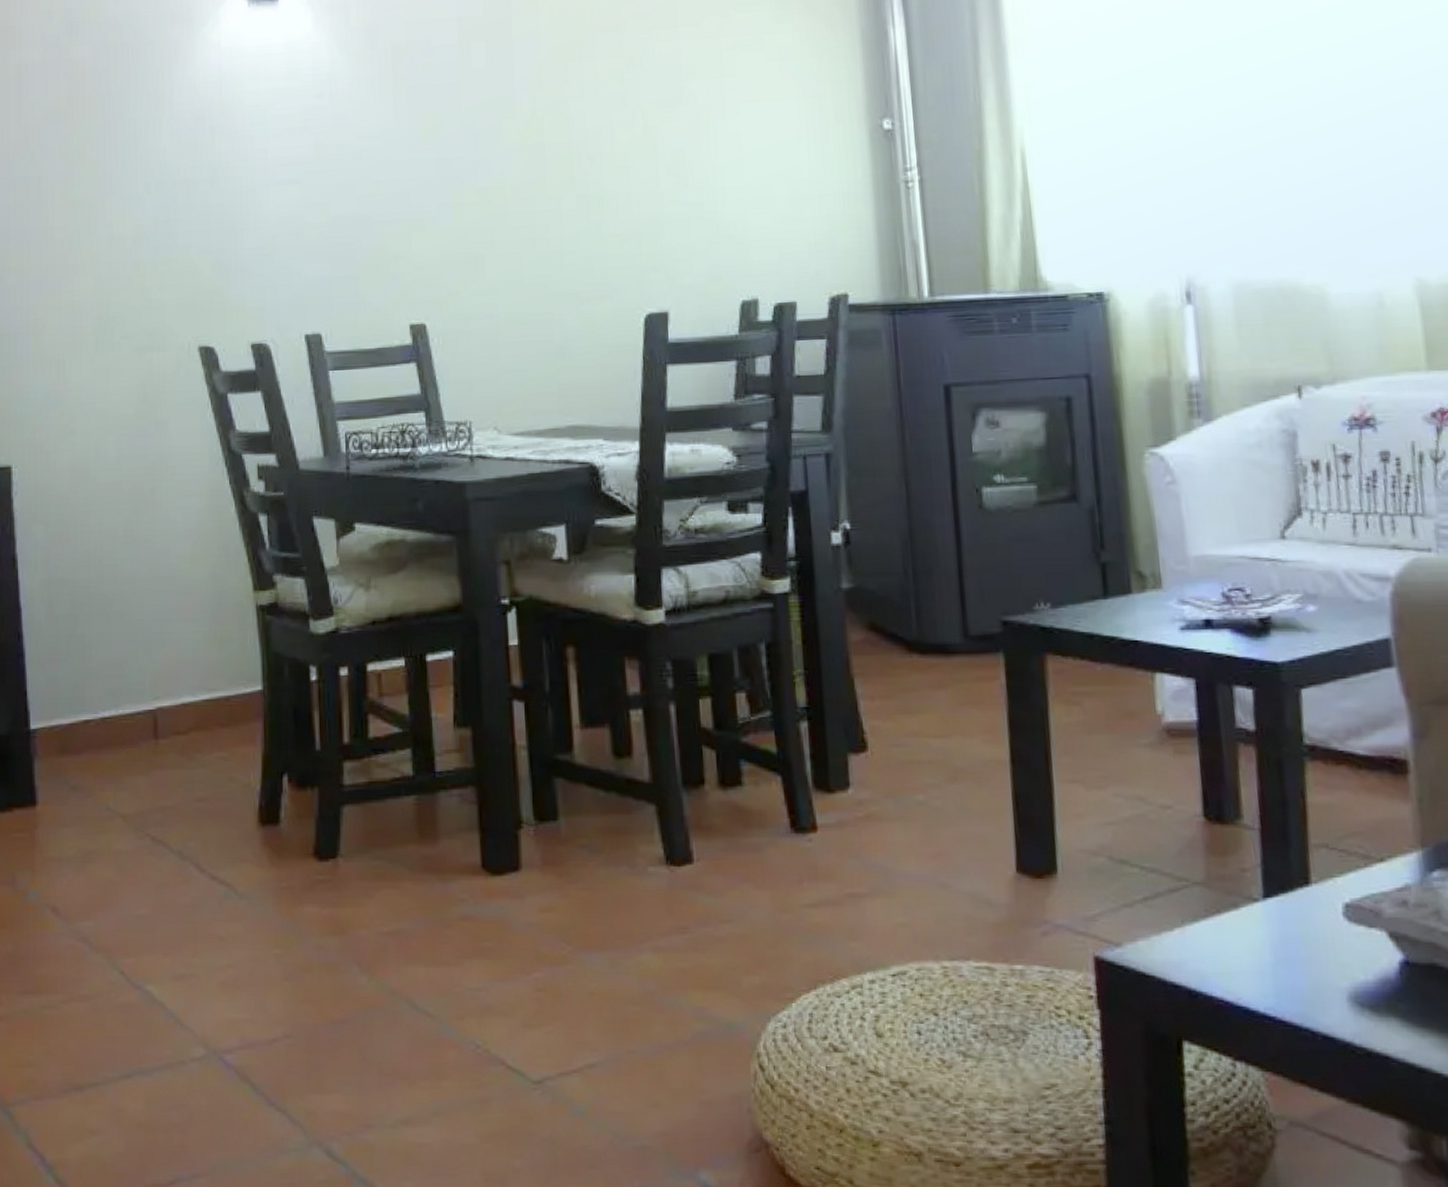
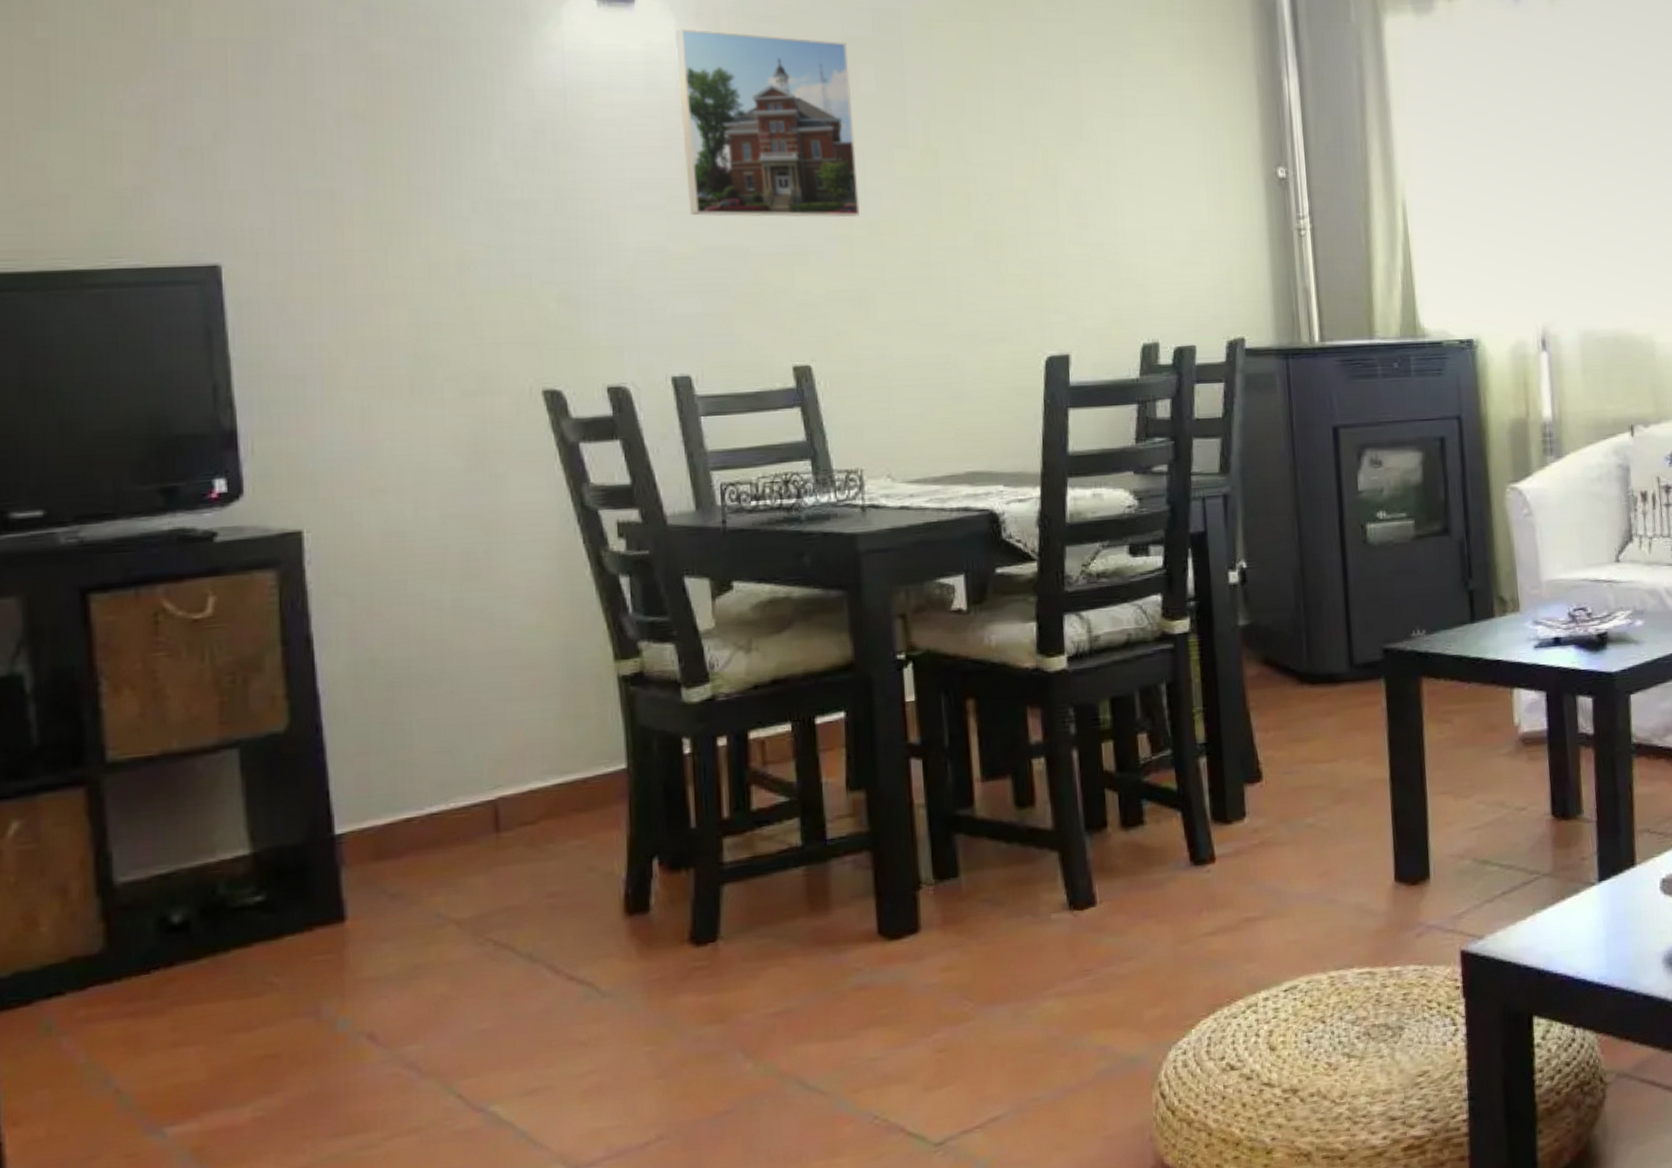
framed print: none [311,20,472,188] -> present [674,28,860,218]

